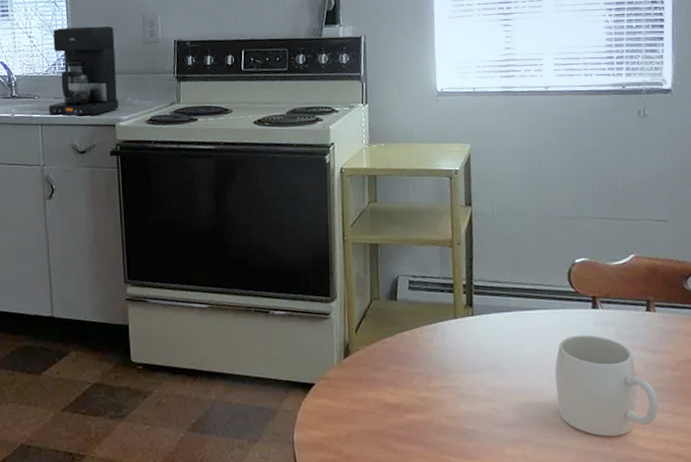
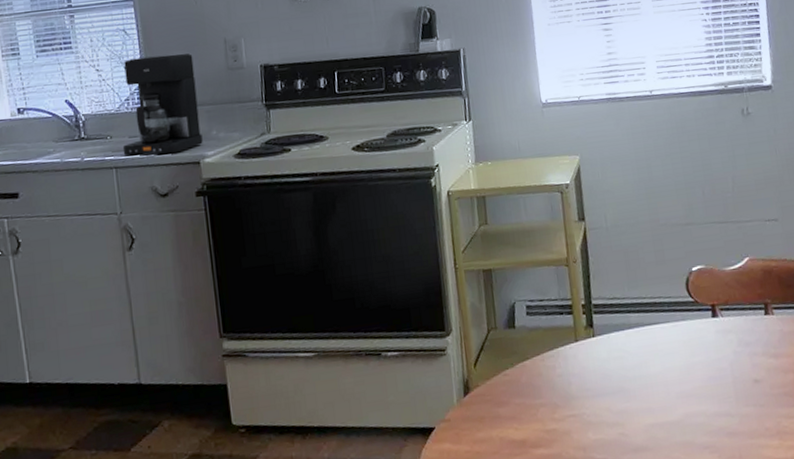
mug: present [555,335,659,437] -> none [680,345,784,450]

